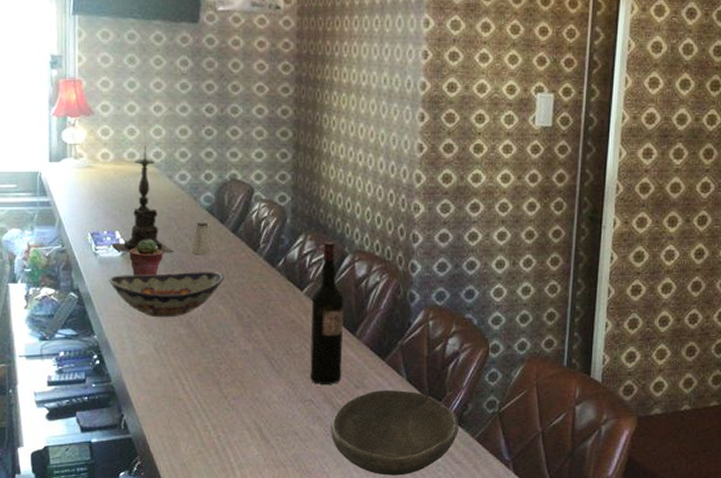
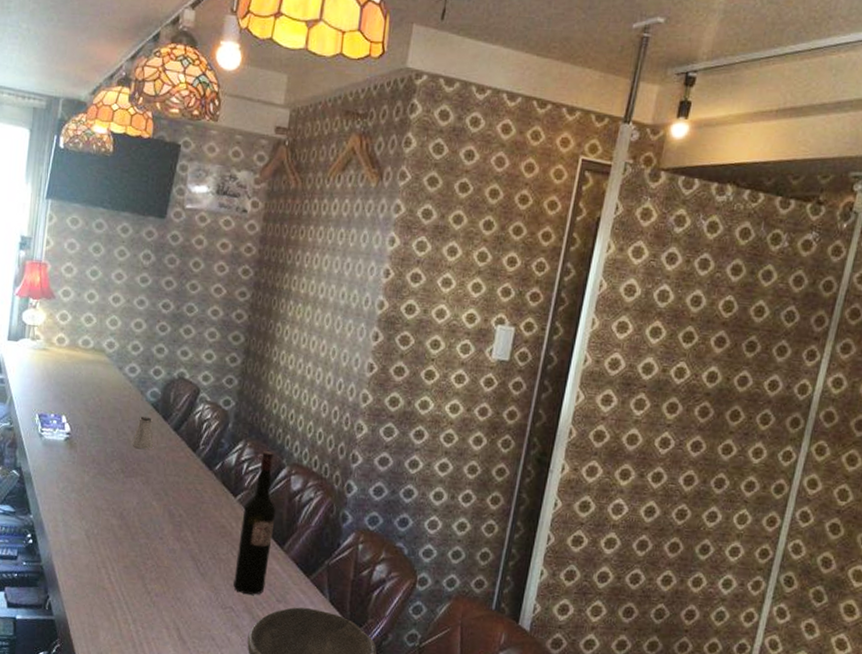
decorative bowl: present [108,272,225,318] -> none [50,458,162,507]
candle holder: present [110,146,173,253] -> none [56,334,115,443]
potted succulent: present [129,239,163,276] -> none [72,427,105,464]

